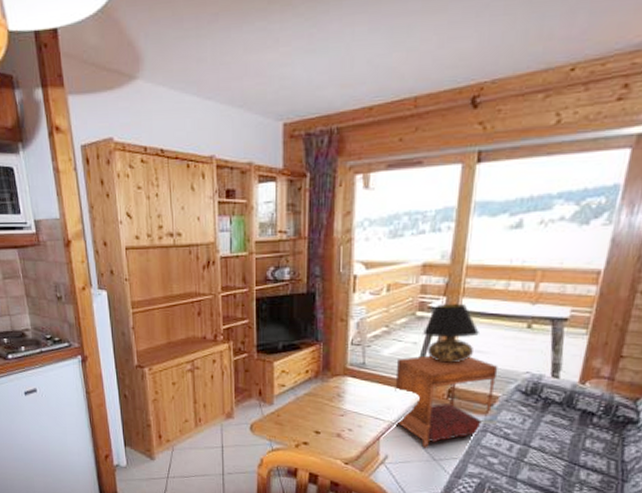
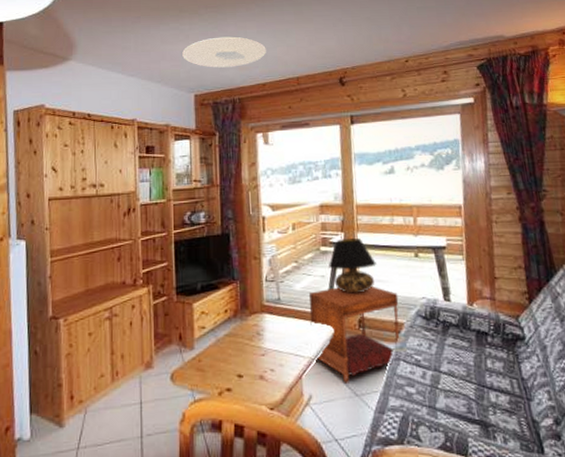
ceiling light: none [270,38,378,86] -> present [182,36,266,68]

